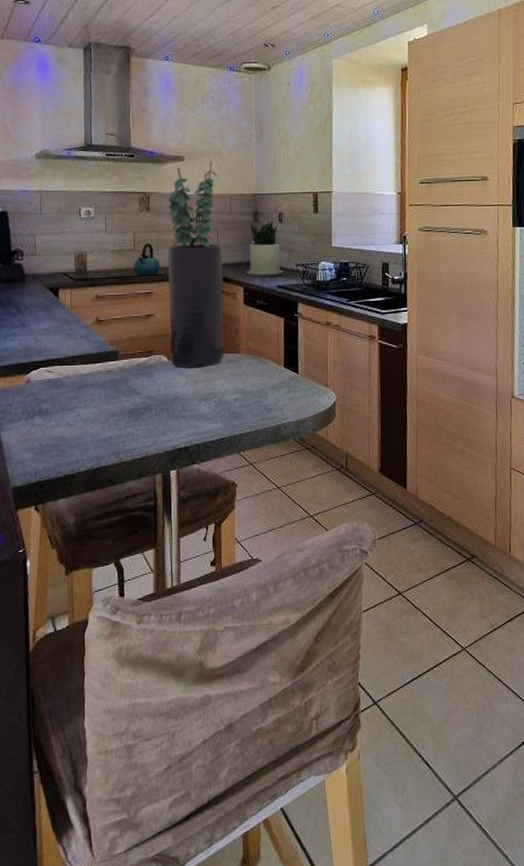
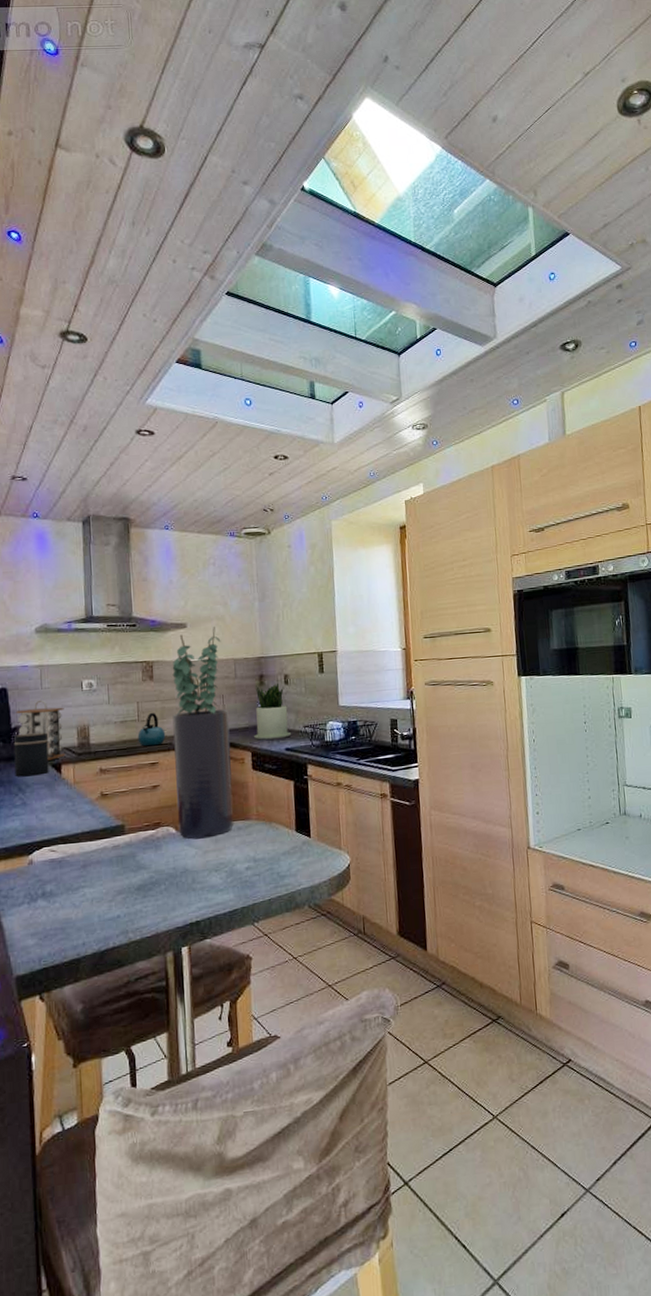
cylinder: none [13,256,47,299] -> present [13,732,49,777]
spice rack: none [16,225,63,284] -> present [16,700,65,761]

